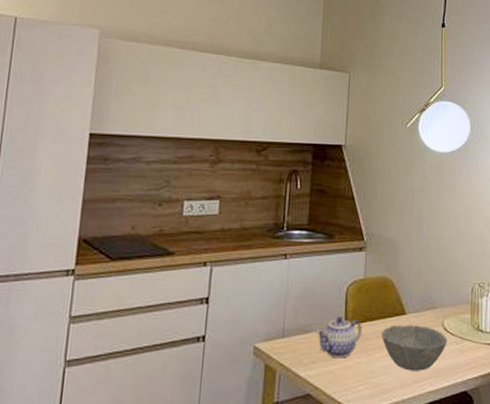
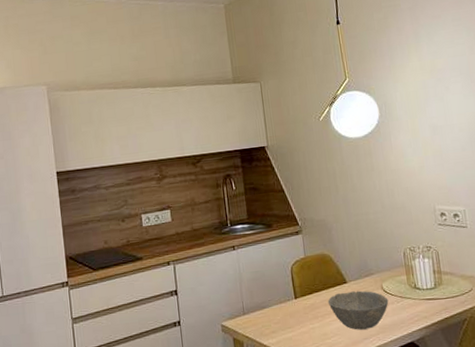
teapot: present [316,316,362,359] -> none [271,291,311,327]

